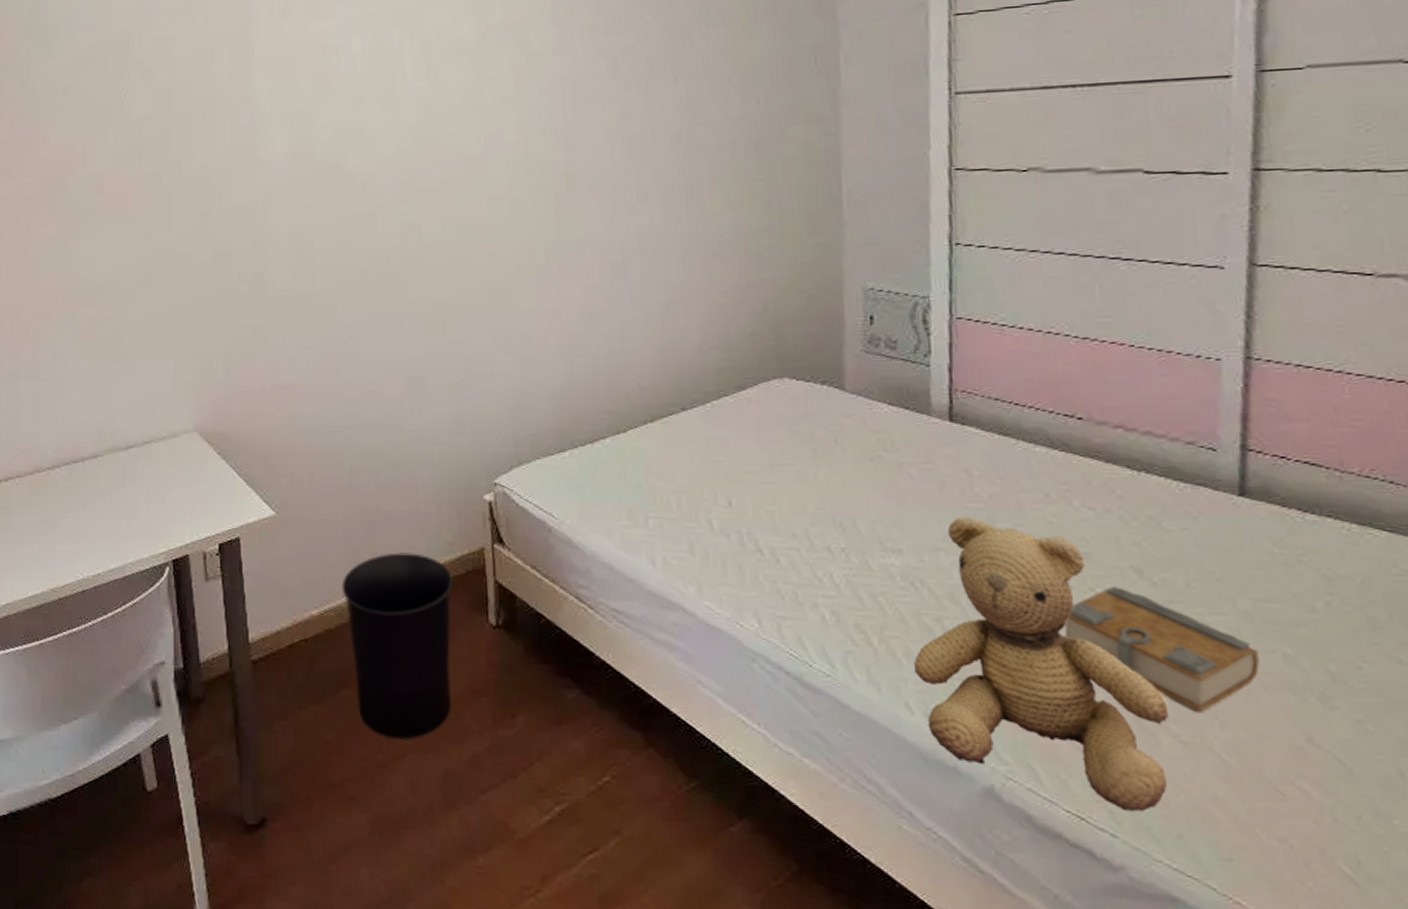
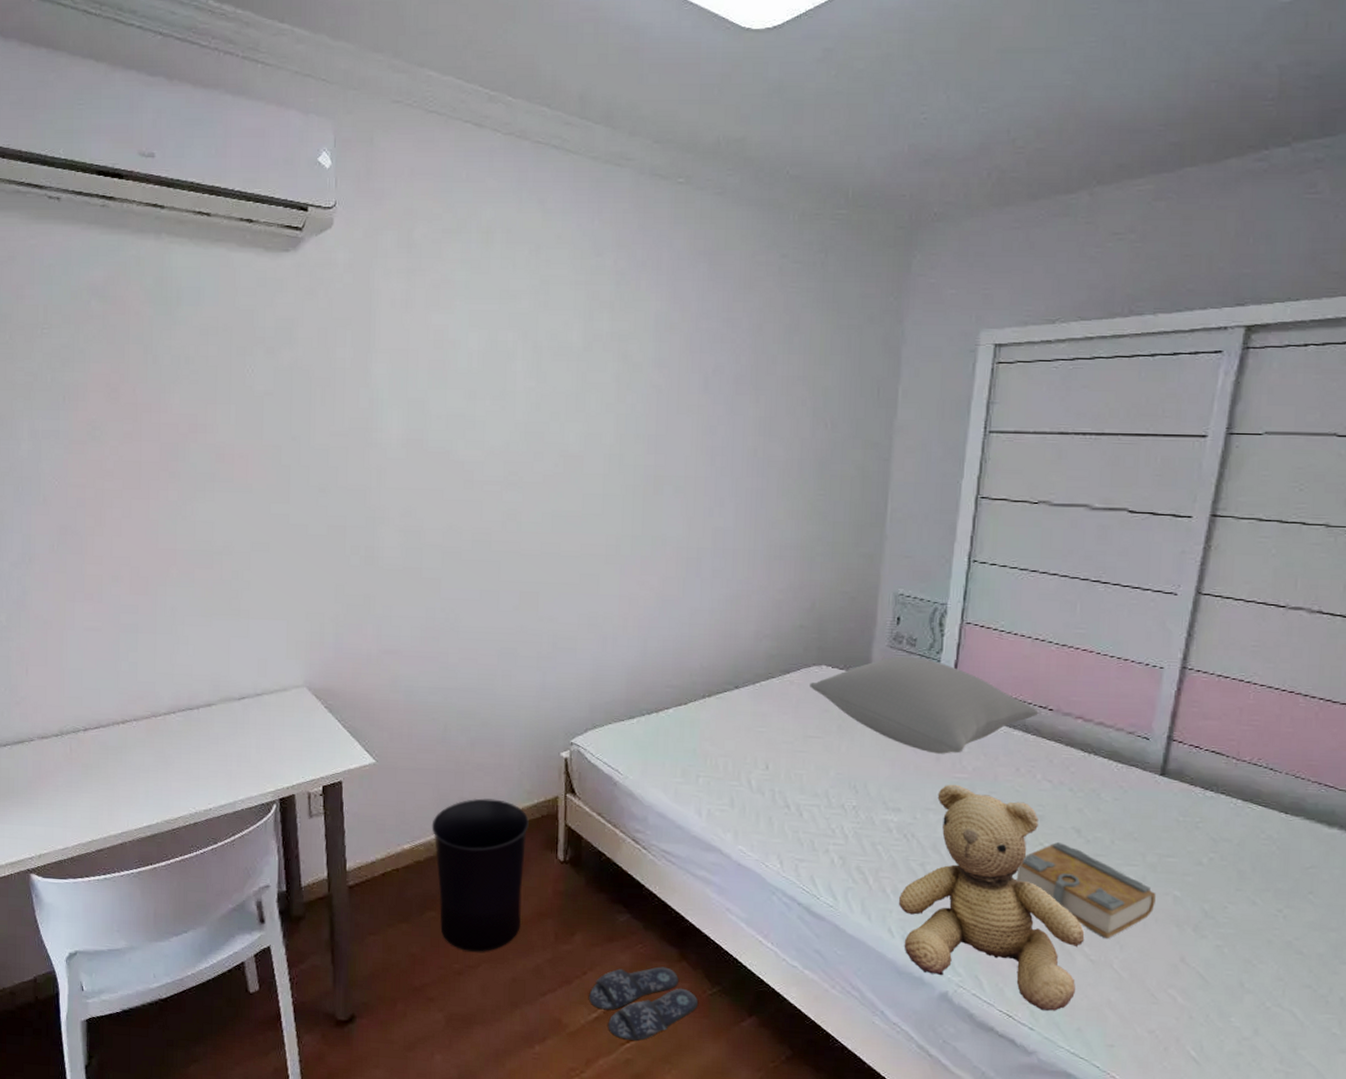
slippers: none [539,755,674,851] -> present [589,966,699,1041]
pillow: none [771,362,1065,479] -> present [810,656,1039,754]

